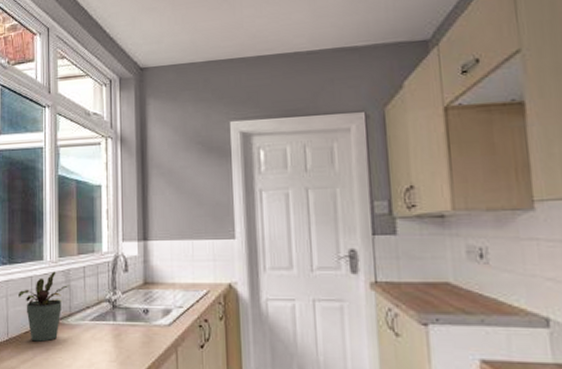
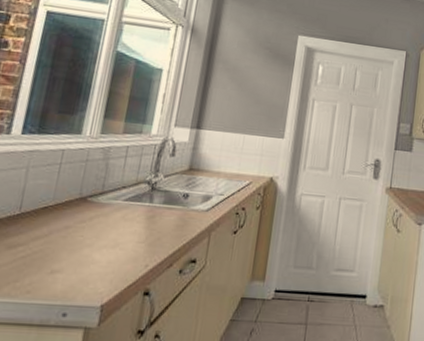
potted plant: present [18,271,69,342] -> none [43,146,107,219]

